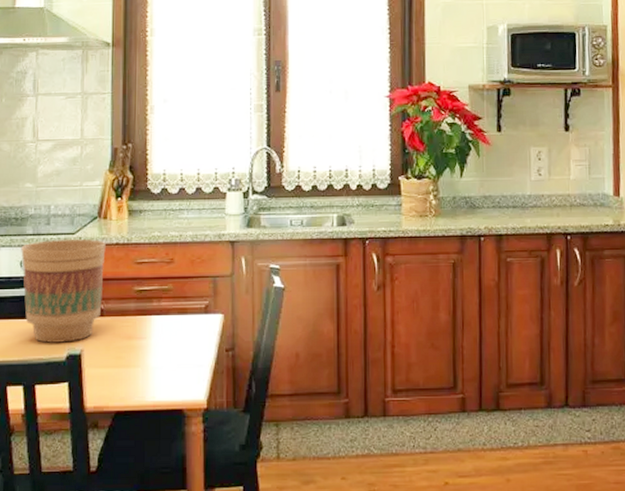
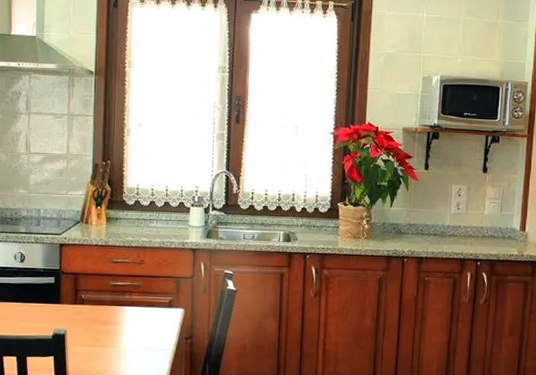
flower pot: present [21,238,106,343] -> none [15,238,87,324]

